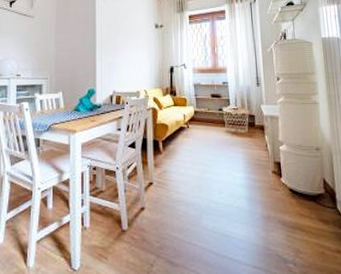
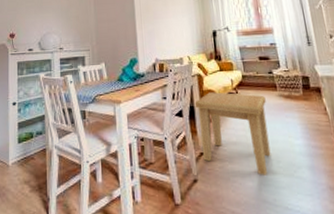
side table: none [147,126,214,205] -> present [194,92,271,175]

